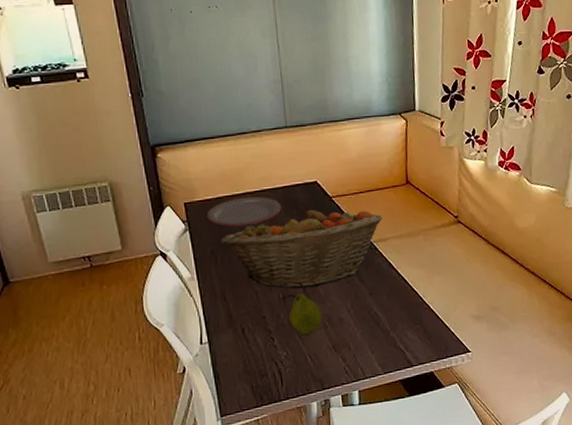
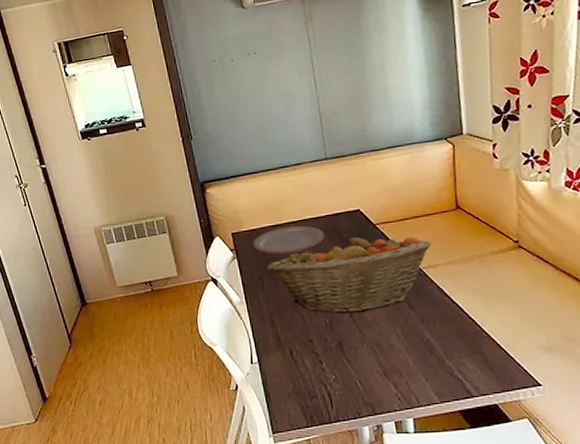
fruit: present [282,294,322,336] -> none [328,319,371,360]

